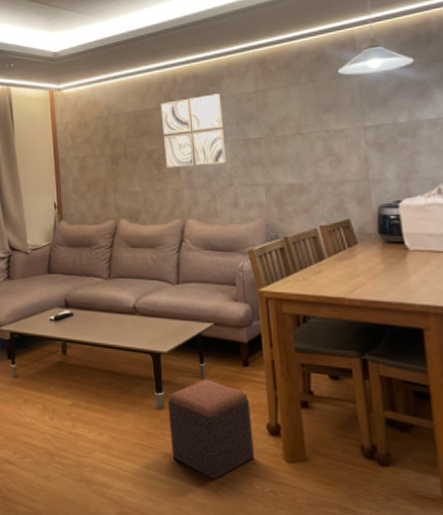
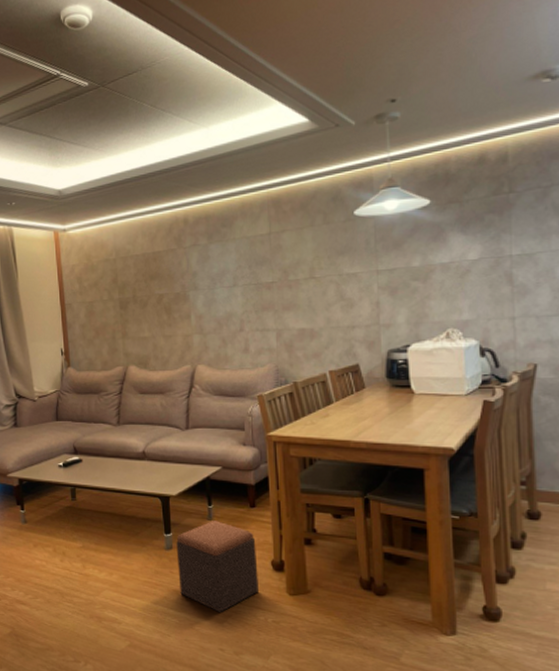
wall art: present [161,93,227,168] -> none [171,235,239,313]

